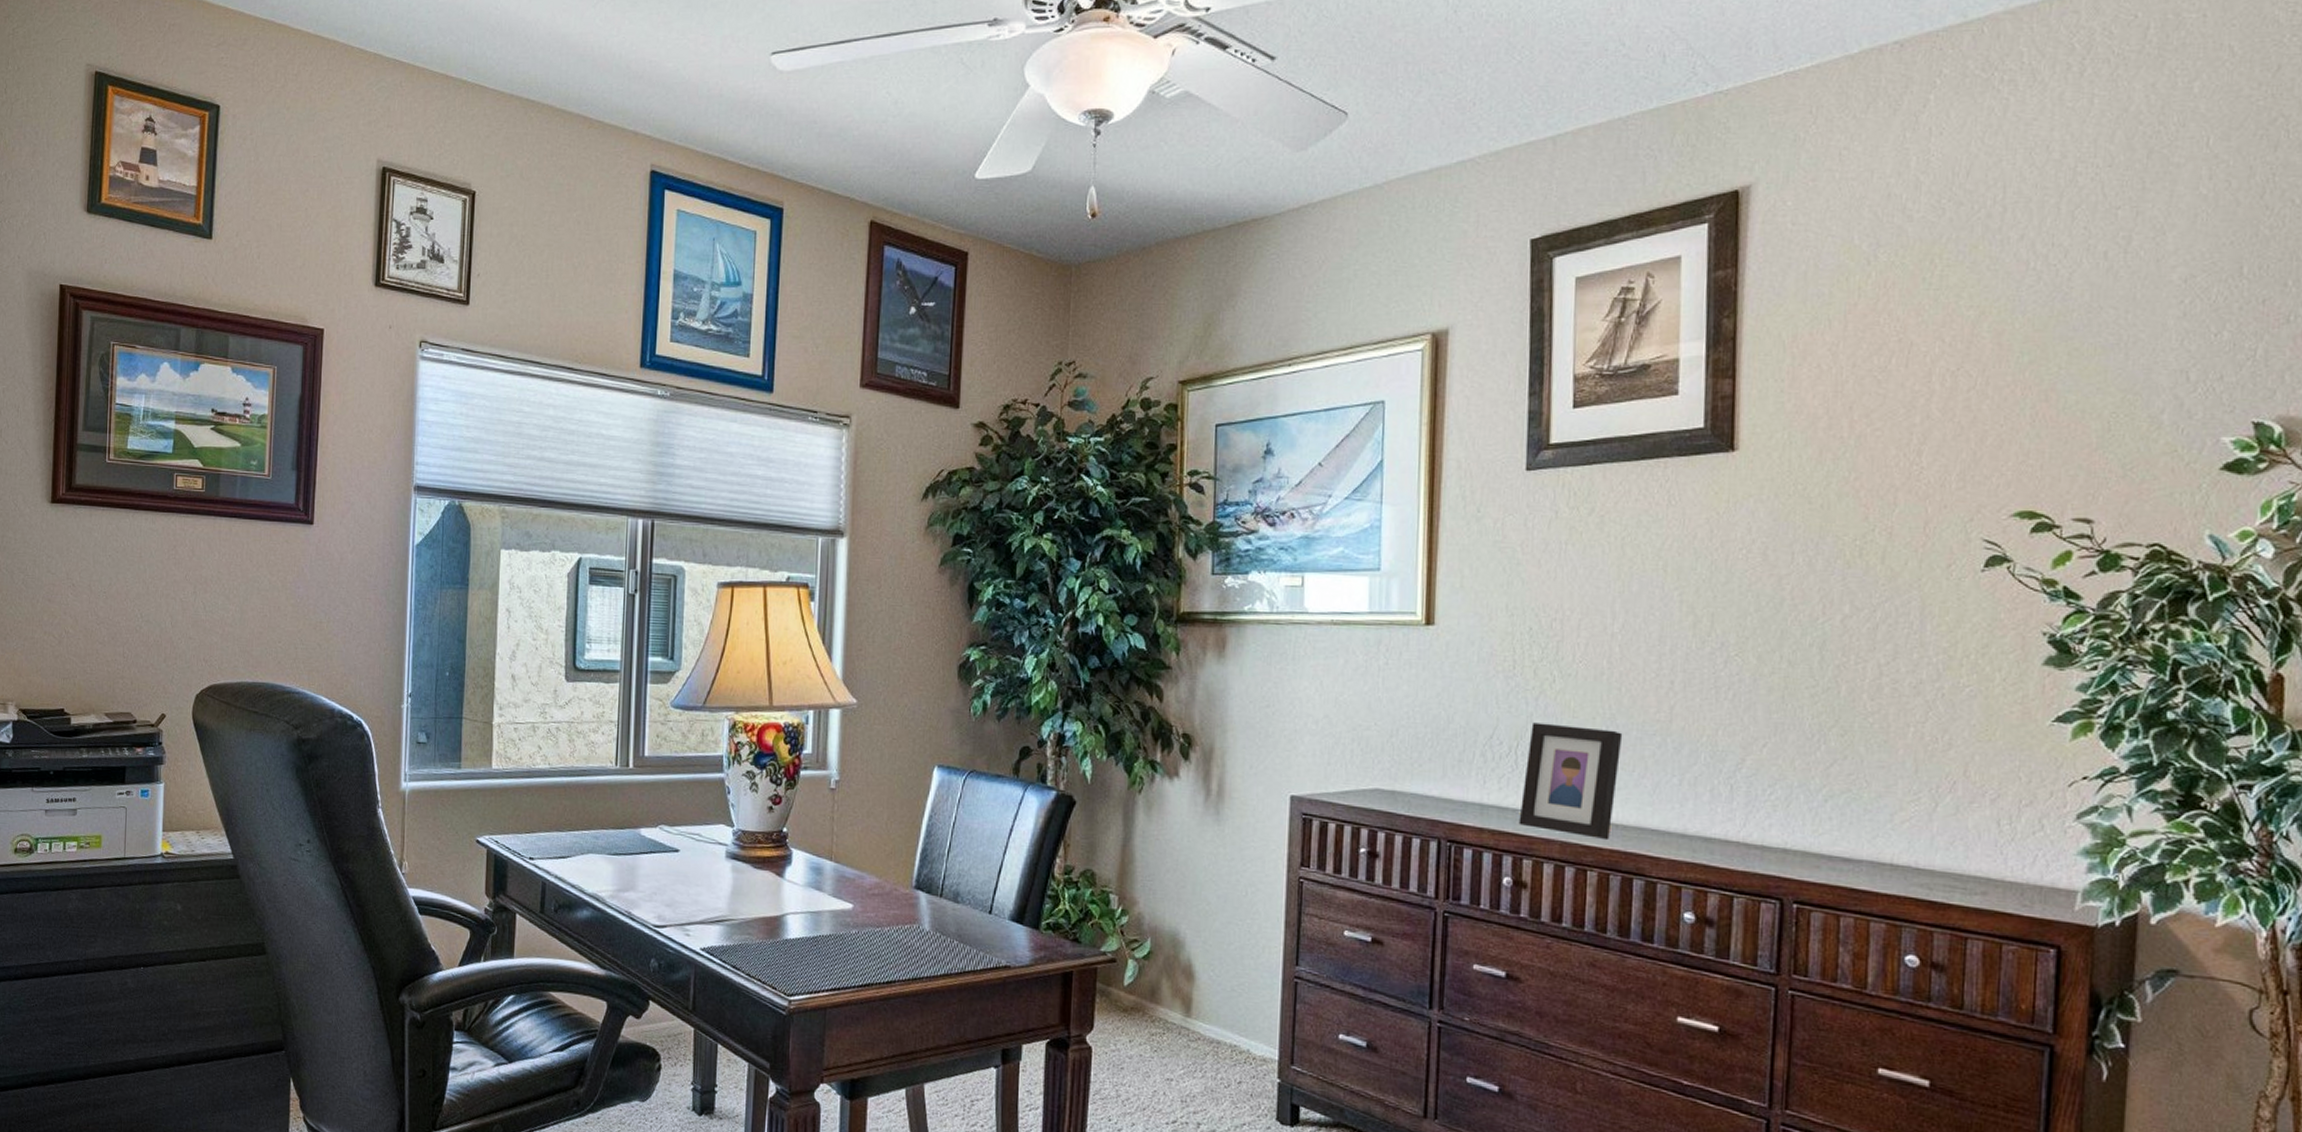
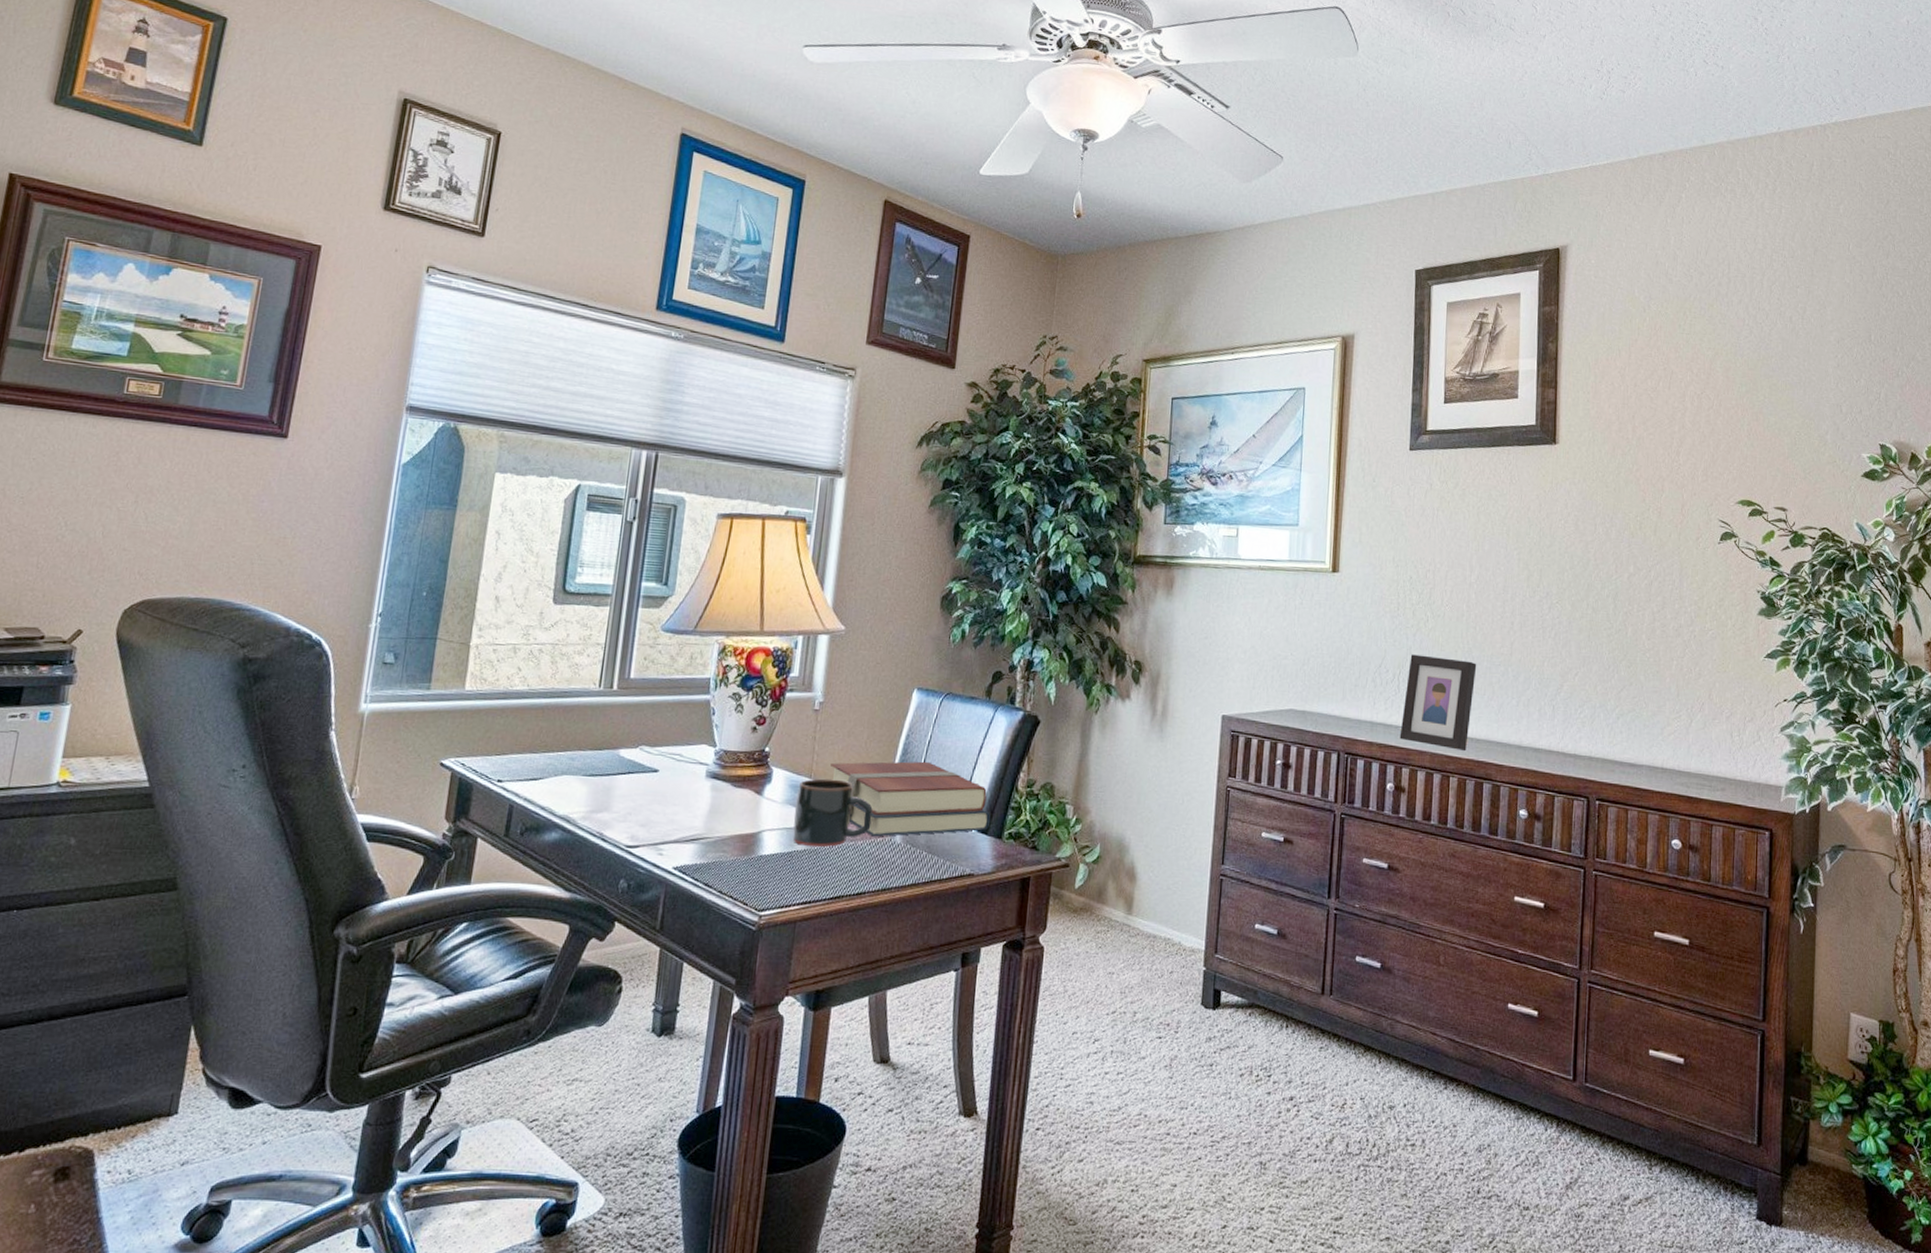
mug: none [816,861,898,933] -> present [793,778,873,848]
books: none [851,844,1026,924] -> present [831,761,991,837]

